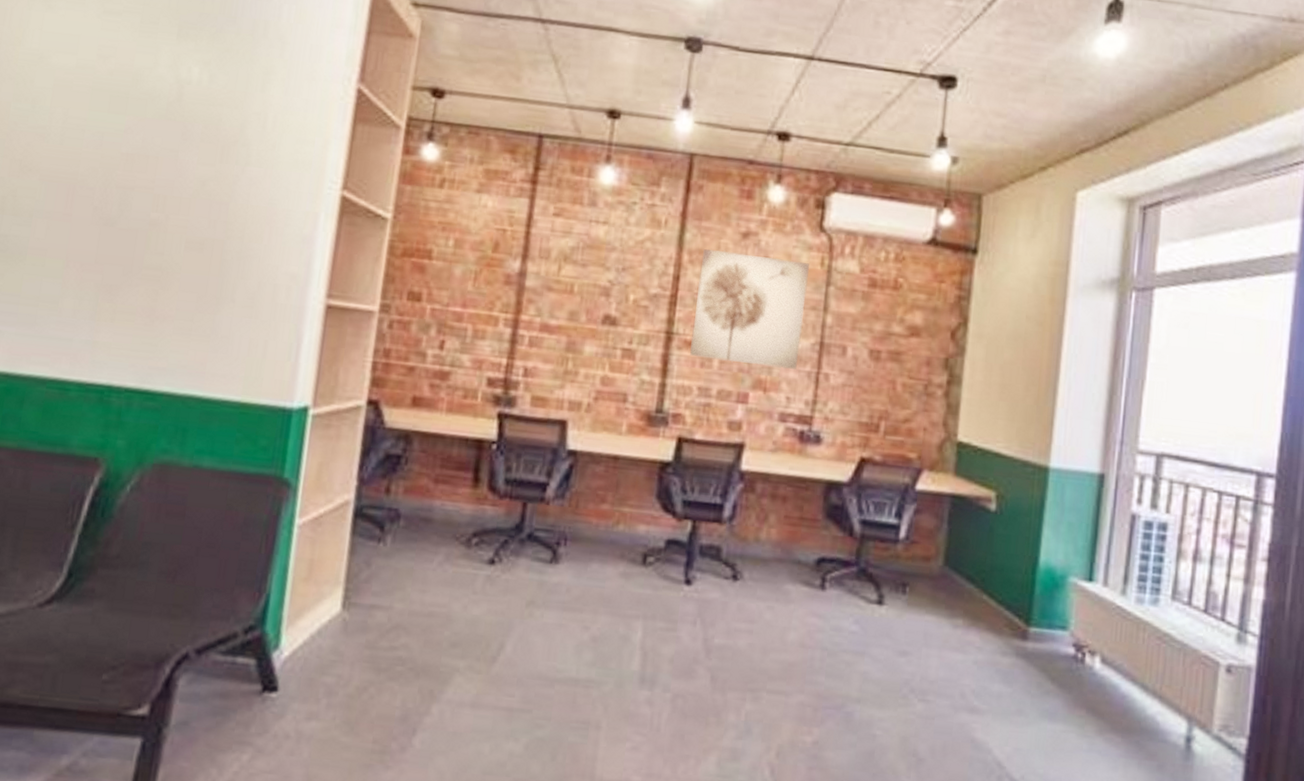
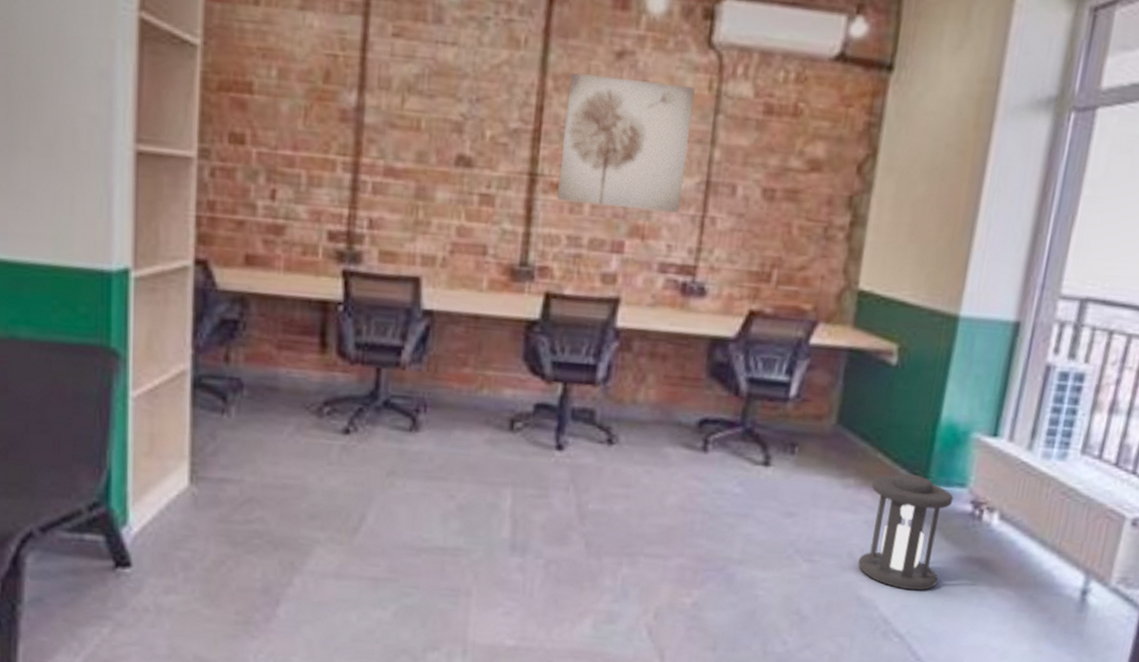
lantern: none [970,615,1057,734] -> present [858,473,954,591]

